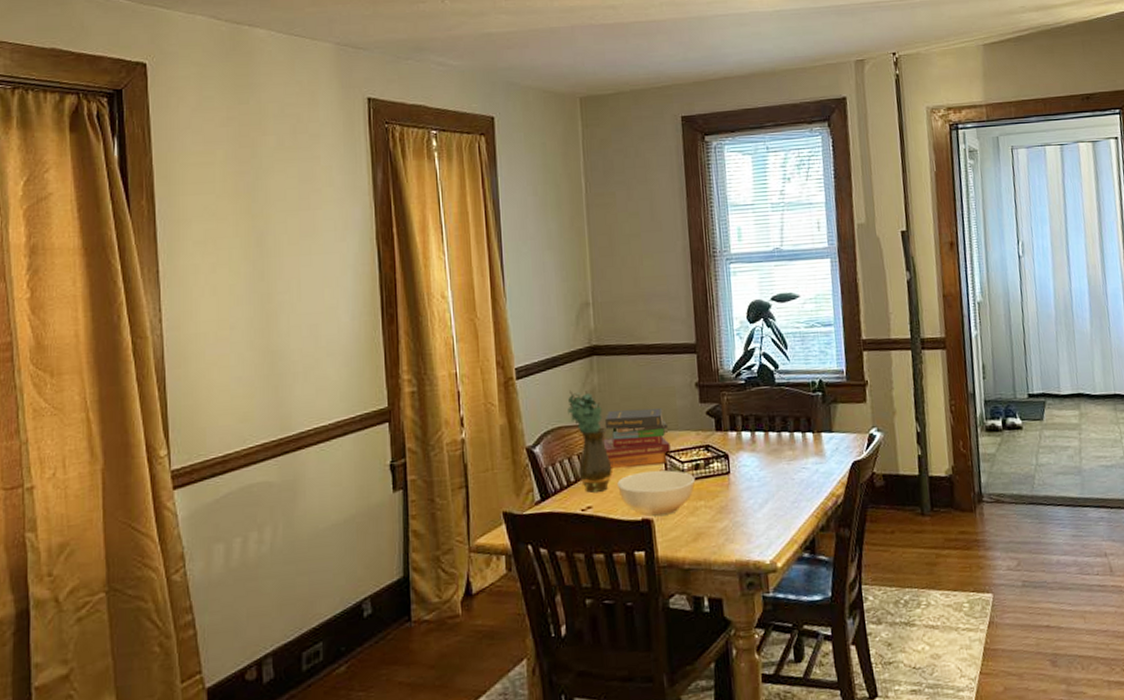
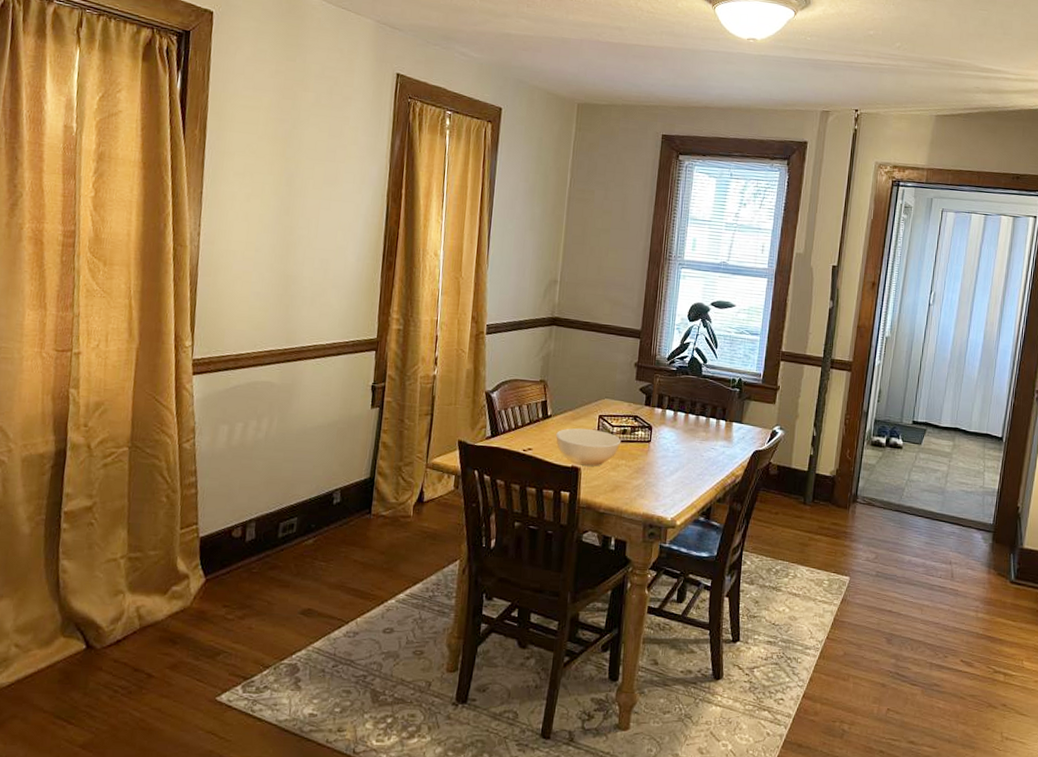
vase: present [568,391,612,493] -> none [525,351,554,438]
books: present [603,408,671,468] -> none [550,373,607,424]

